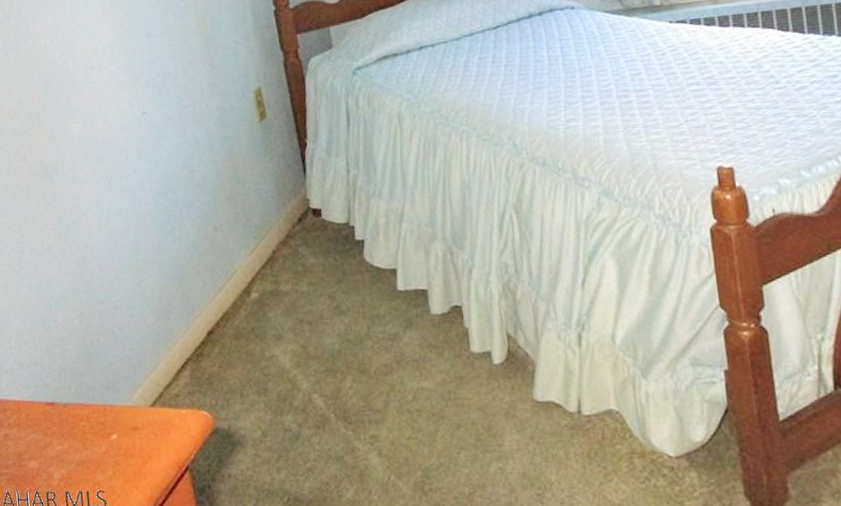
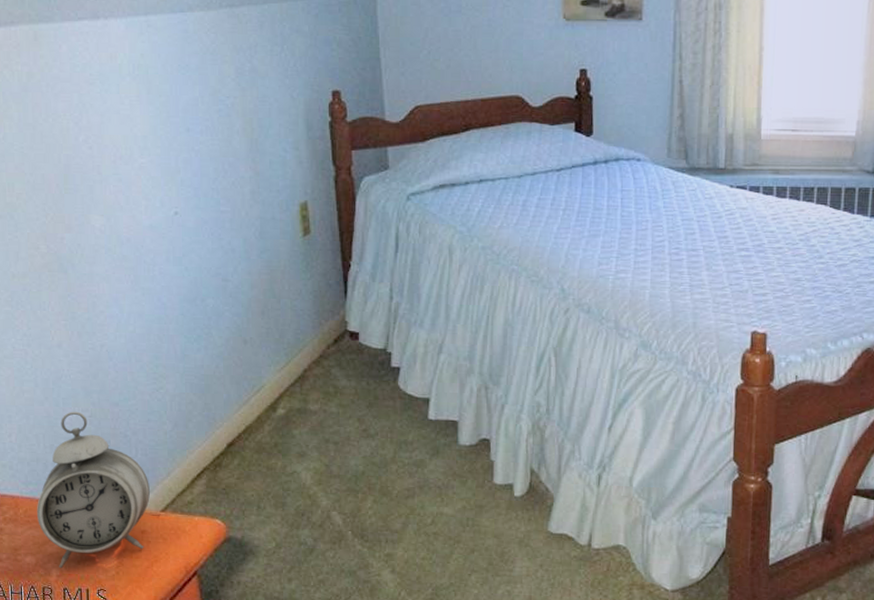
alarm clock: none [37,312,139,472] -> present [36,411,150,569]

